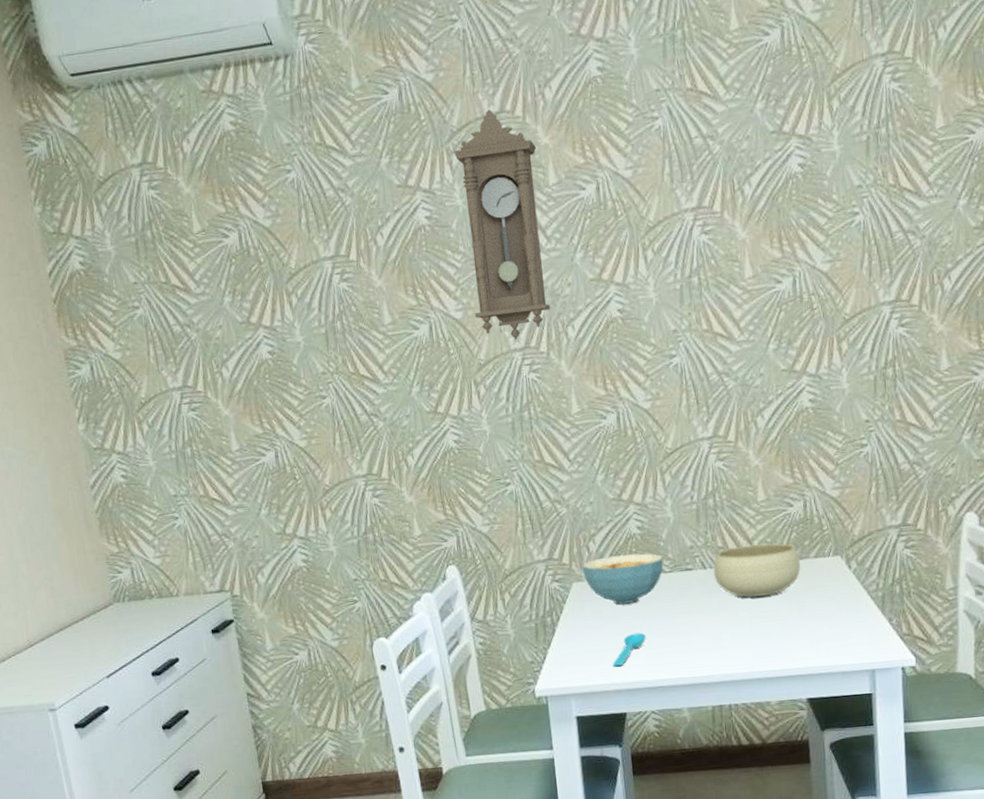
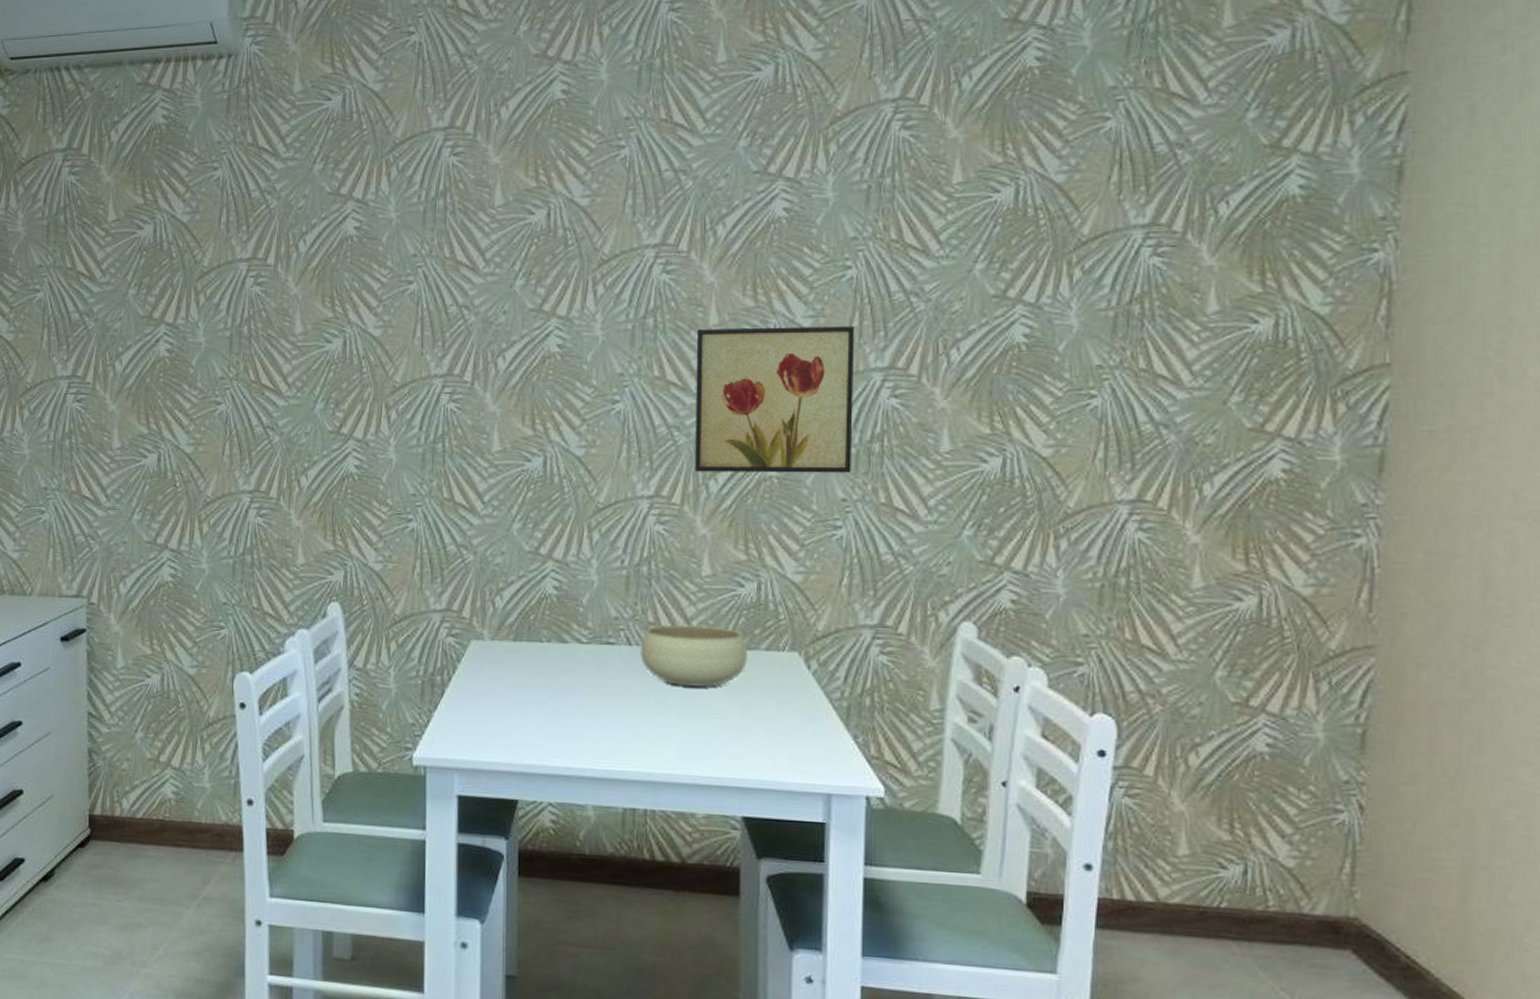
pendulum clock: present [454,110,551,340] -> none [394,124,485,366]
cereal bowl: present [581,553,664,605] -> none [483,616,581,673]
spoon: present [612,632,646,666] -> none [507,708,551,743]
wall art: none [735,266,871,411] -> present [695,326,855,473]

